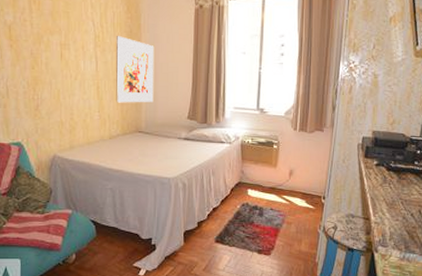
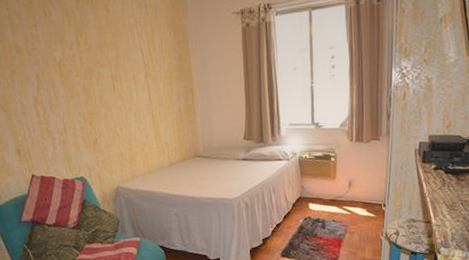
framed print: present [115,36,154,103] -> none [165,62,209,130]

